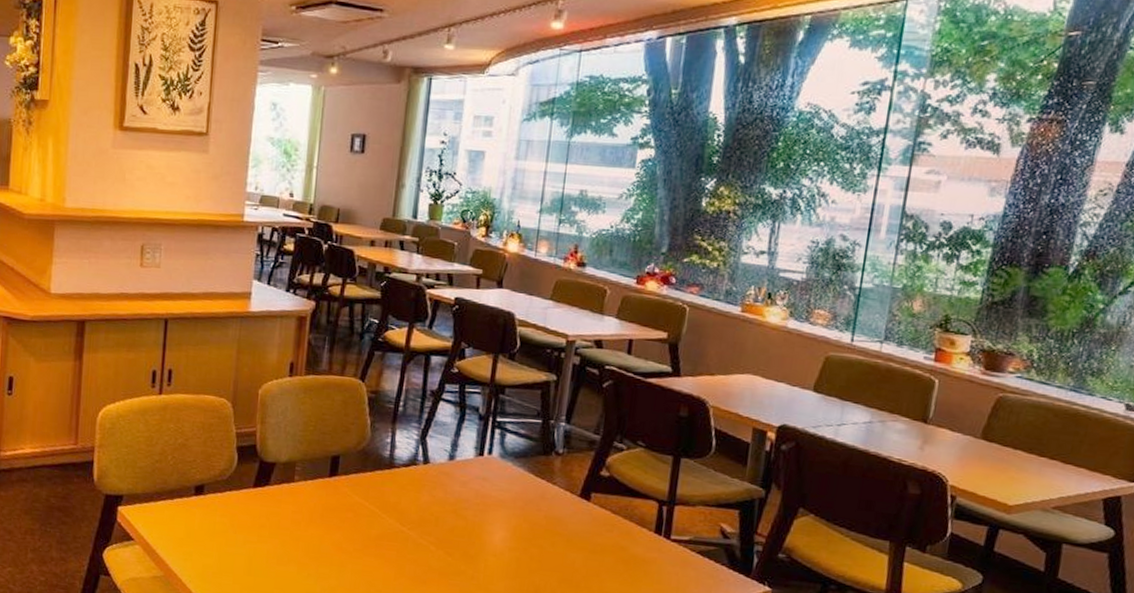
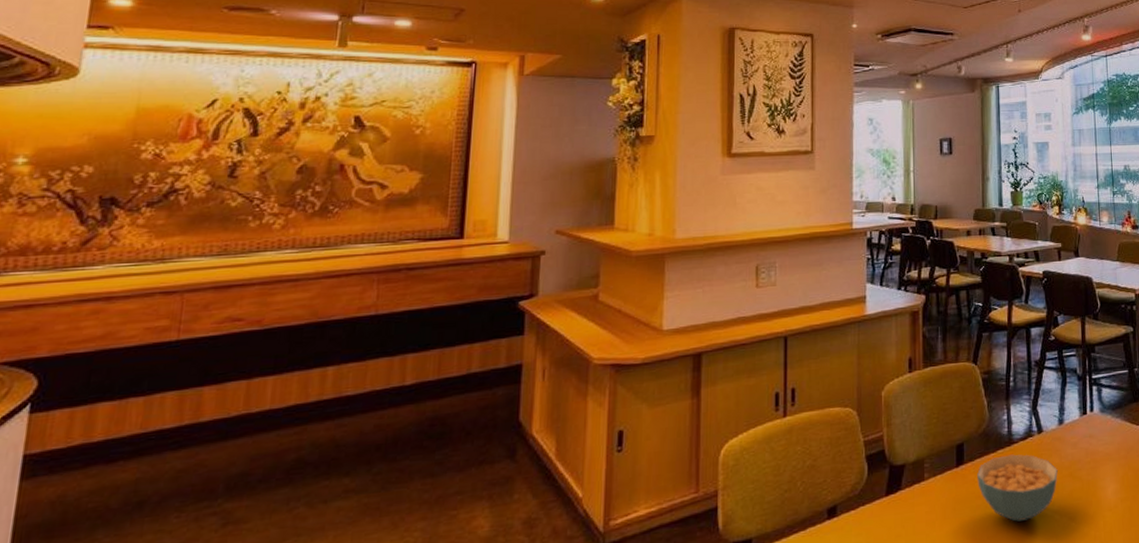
cereal bowl: none [350,477,440,544] -> present [977,454,1058,522]

